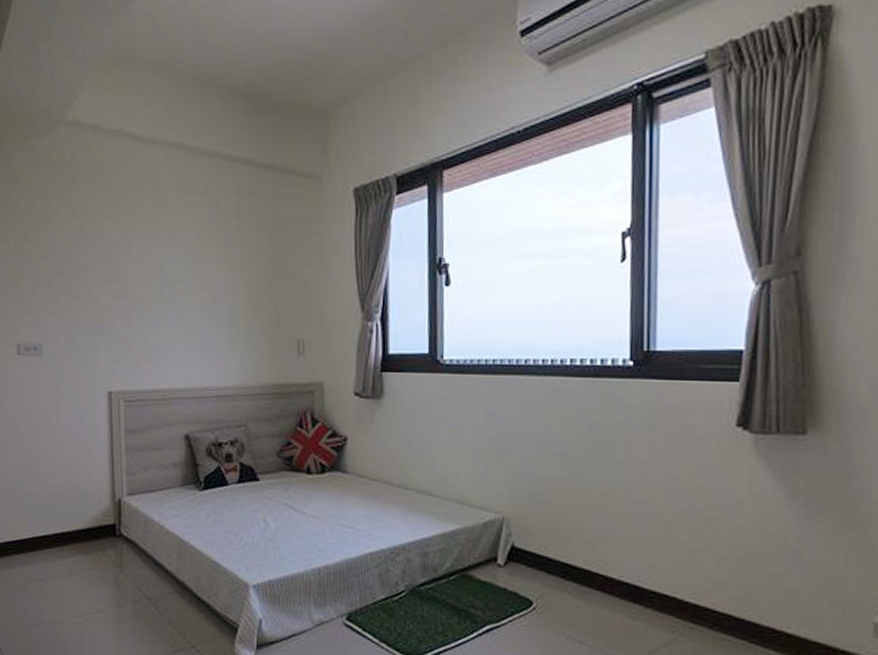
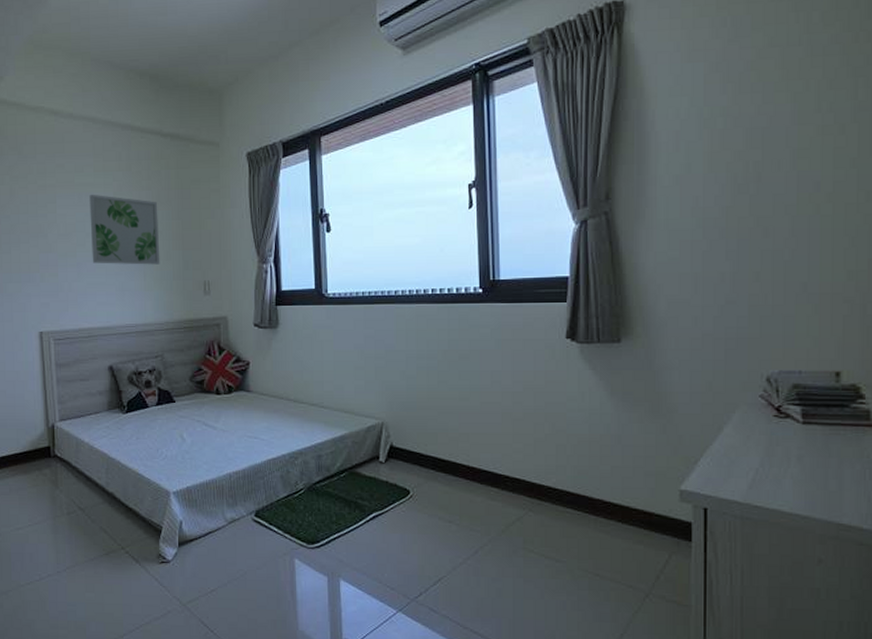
wall art: none [169,233,248,318] -> present [89,194,160,265]

